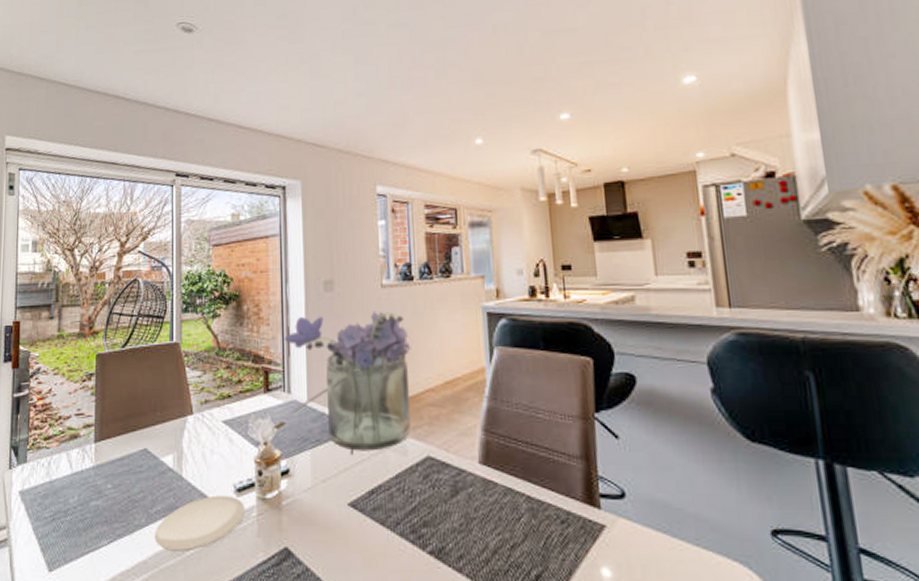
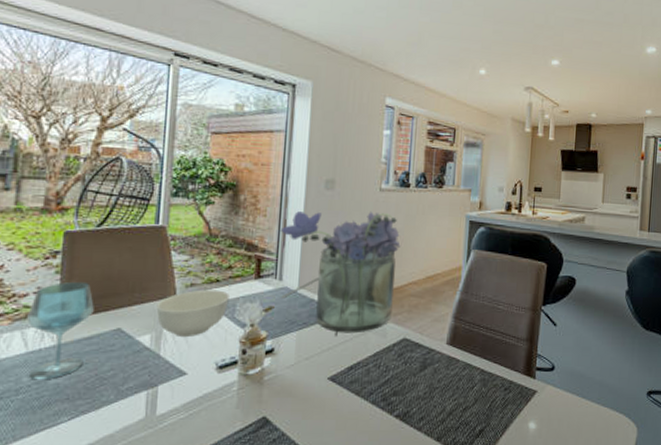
wine glass: none [71,402,124,502] -> present [27,281,94,380]
plate: present [155,495,246,552] -> none [125,372,226,424]
bowl: none [176,406,241,458] -> present [156,289,229,338]

